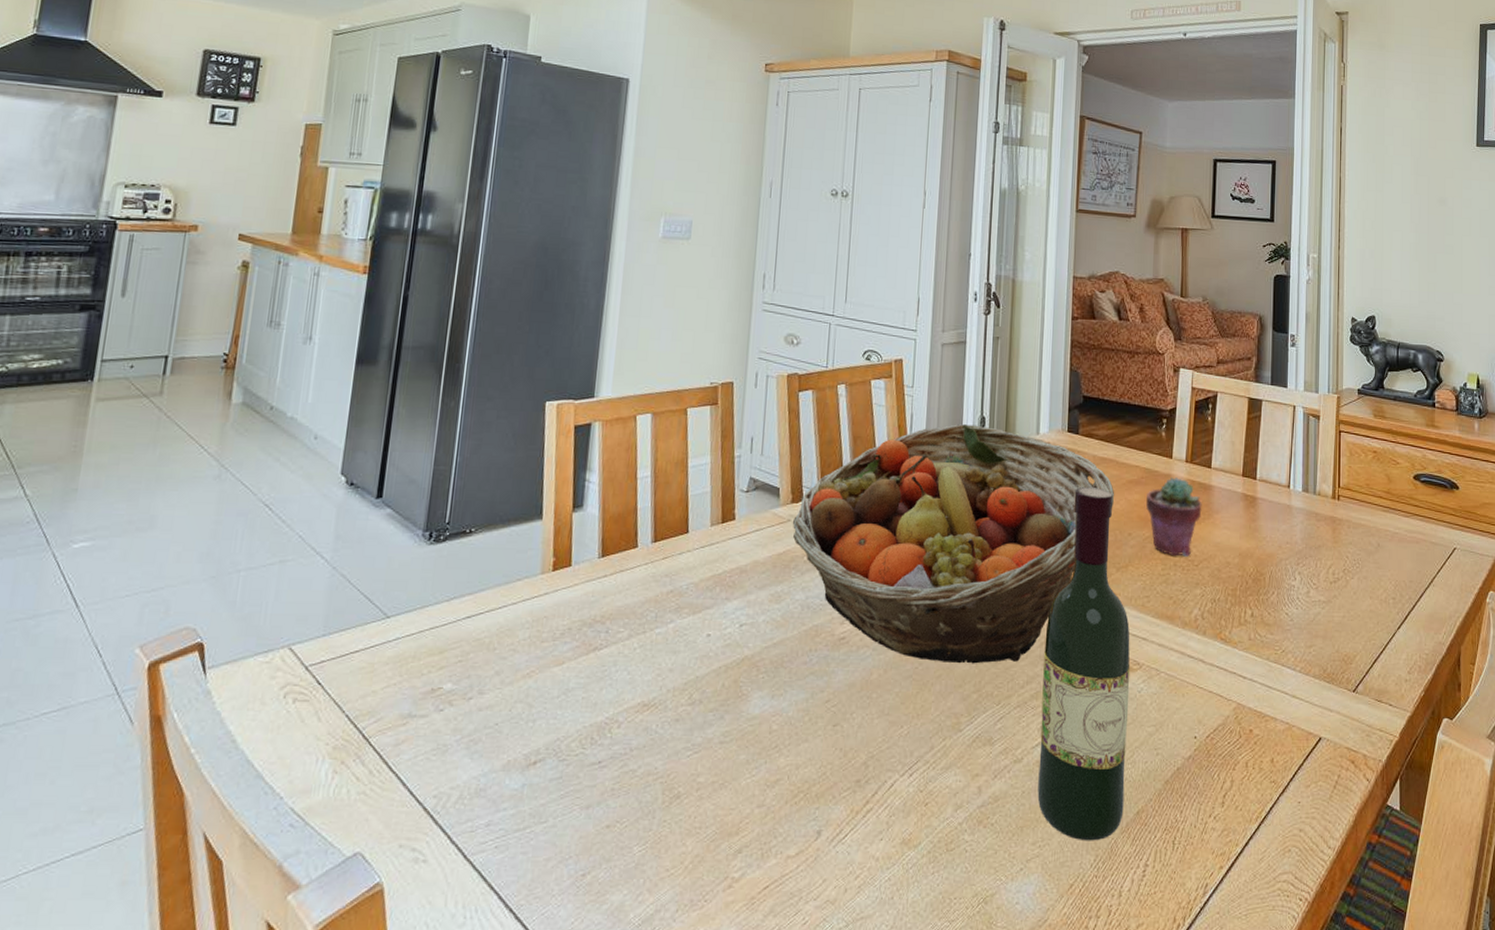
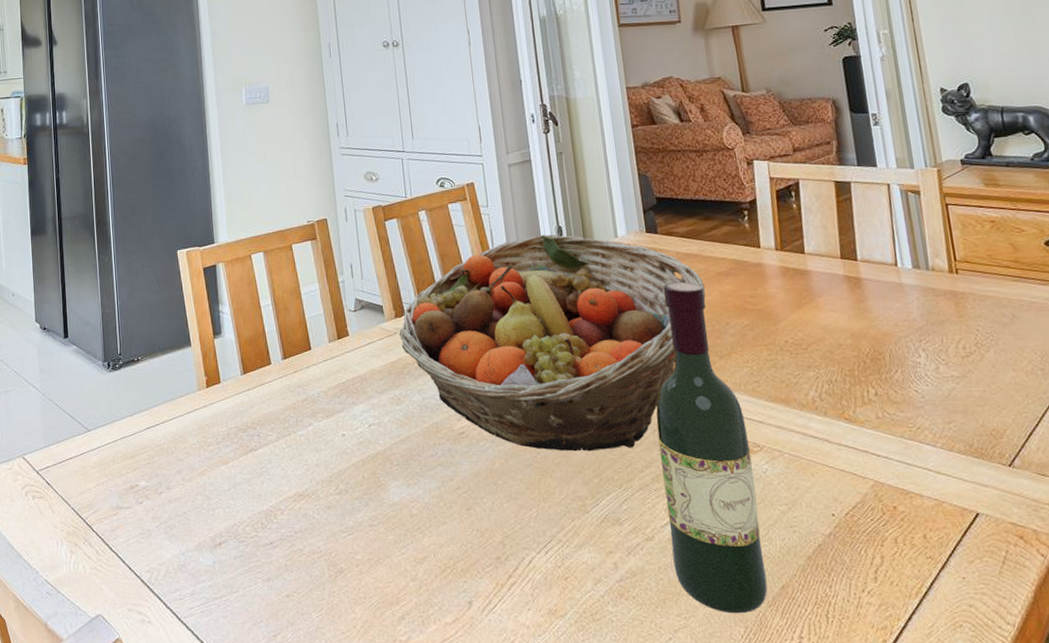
potted succulent: present [1146,477,1202,557] -> none [739,266,802,342]

